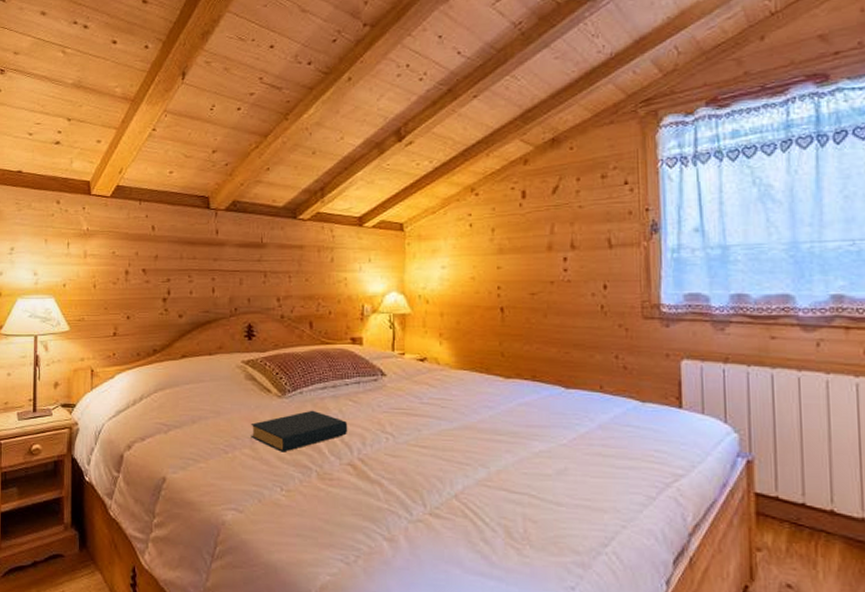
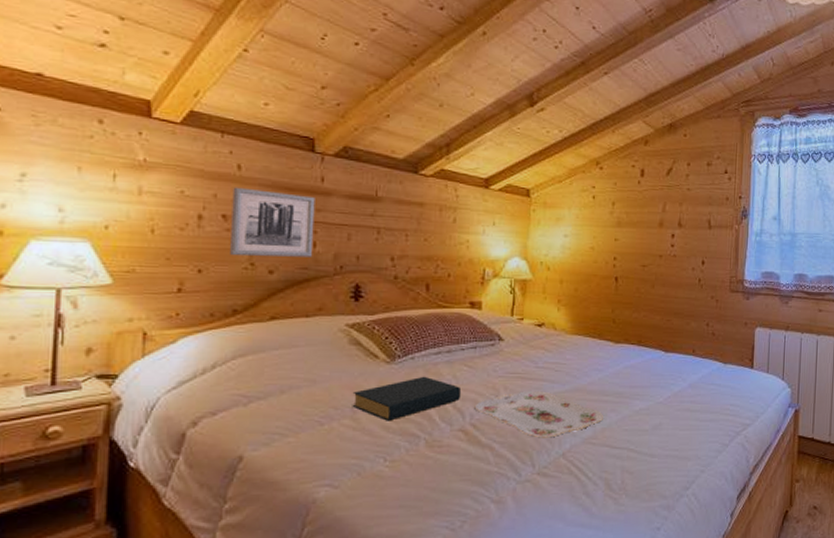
wall art: none [149,245,212,304] -> present [230,187,315,257]
serving tray: none [362,427,499,477] -> present [475,391,604,438]

